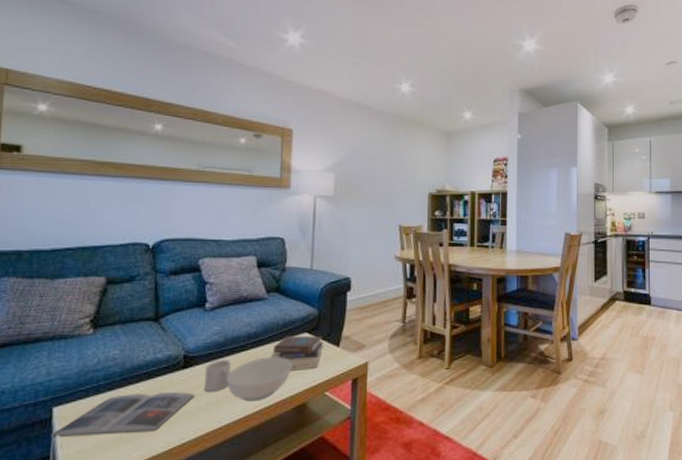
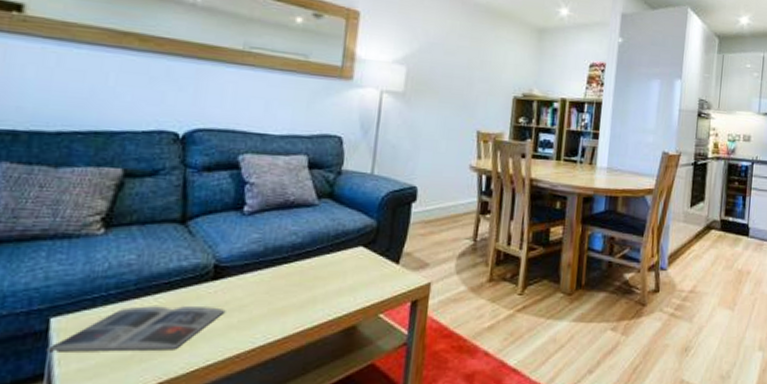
mug: present [203,359,232,393] -> none [235,271,272,309]
bowl: present [226,357,293,402] -> none [264,271,343,321]
books: present [270,335,324,371] -> none [317,248,382,289]

